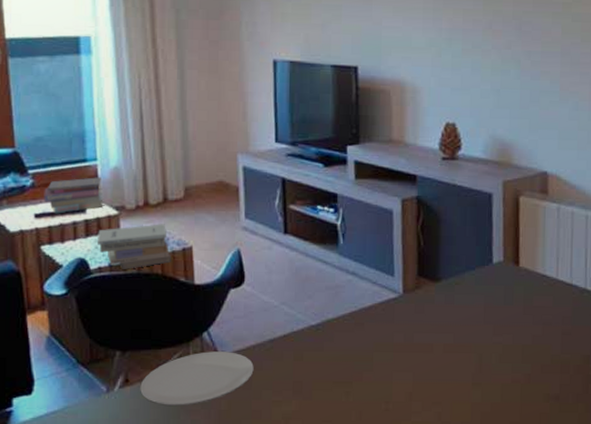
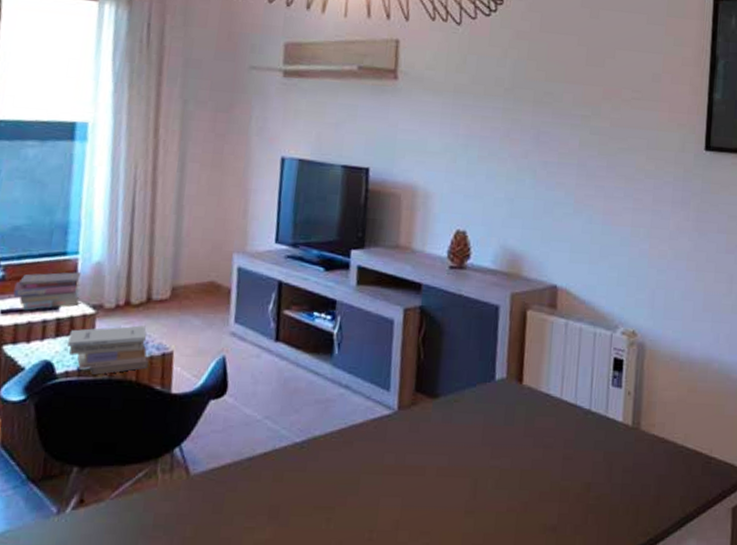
plate: present [140,351,254,406] -> none [95,469,228,531]

